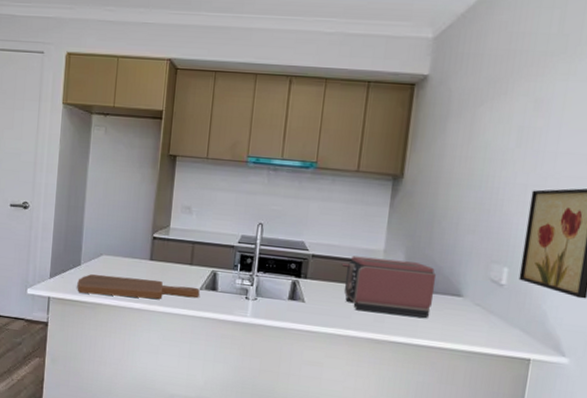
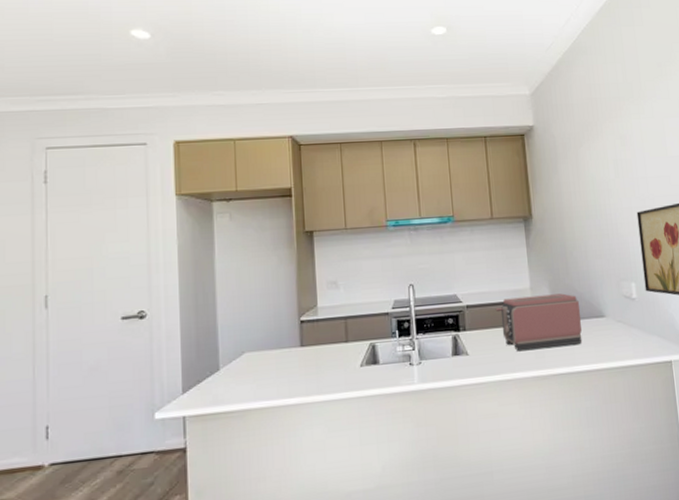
cutting board: present [77,274,200,299] -> none [218,365,361,402]

